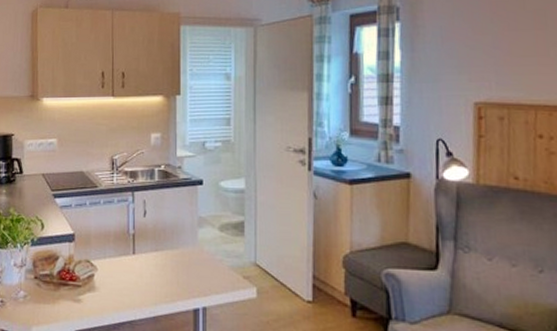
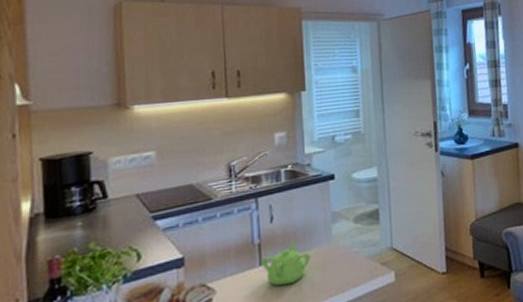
teapot: none [134,238,177,278] -> present [261,241,311,286]

